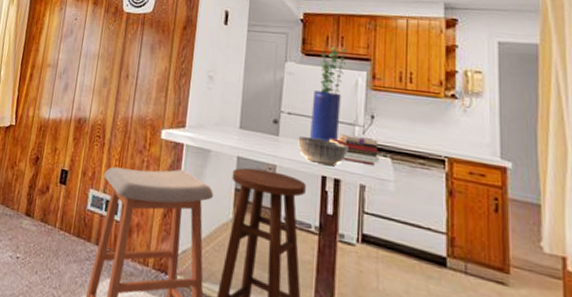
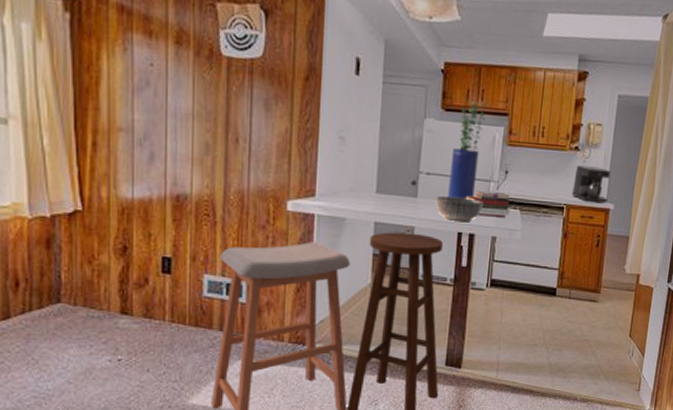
coffee maker: none [454,114,502,161] -> present [572,165,611,204]

